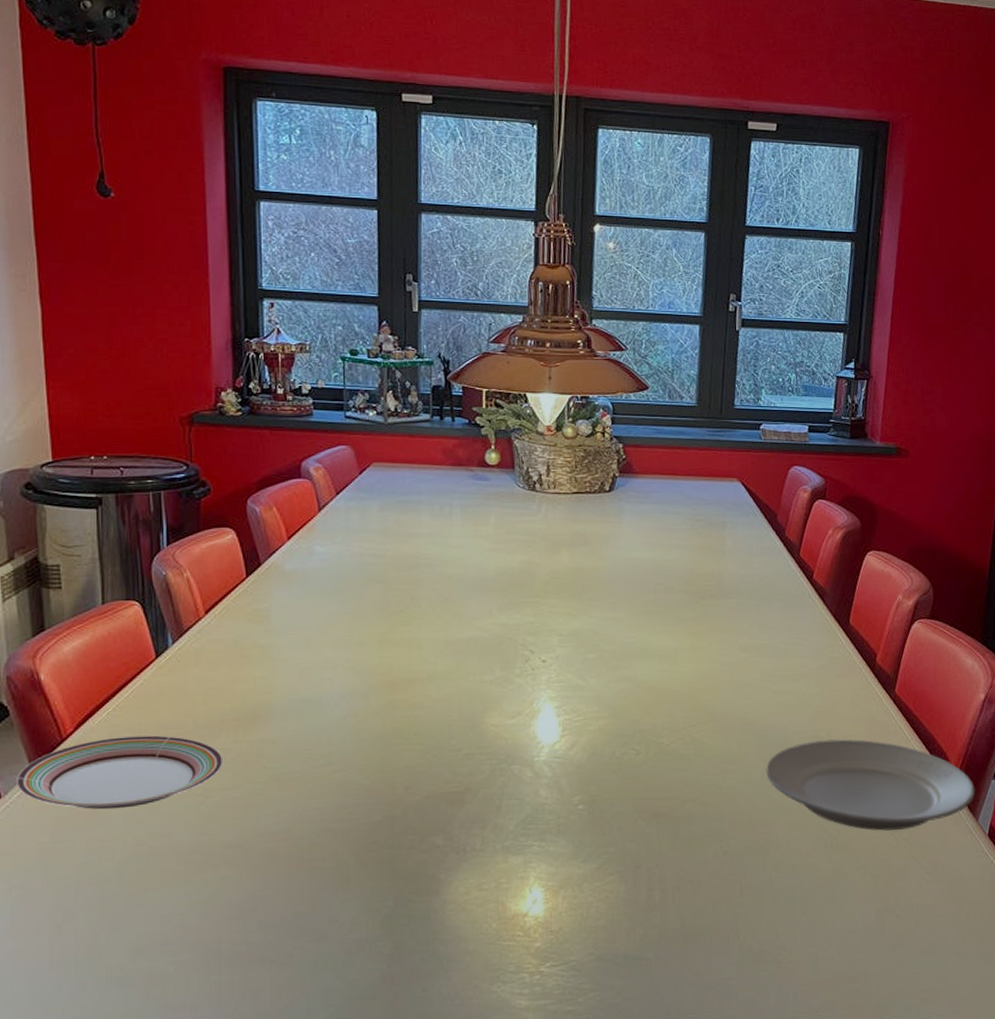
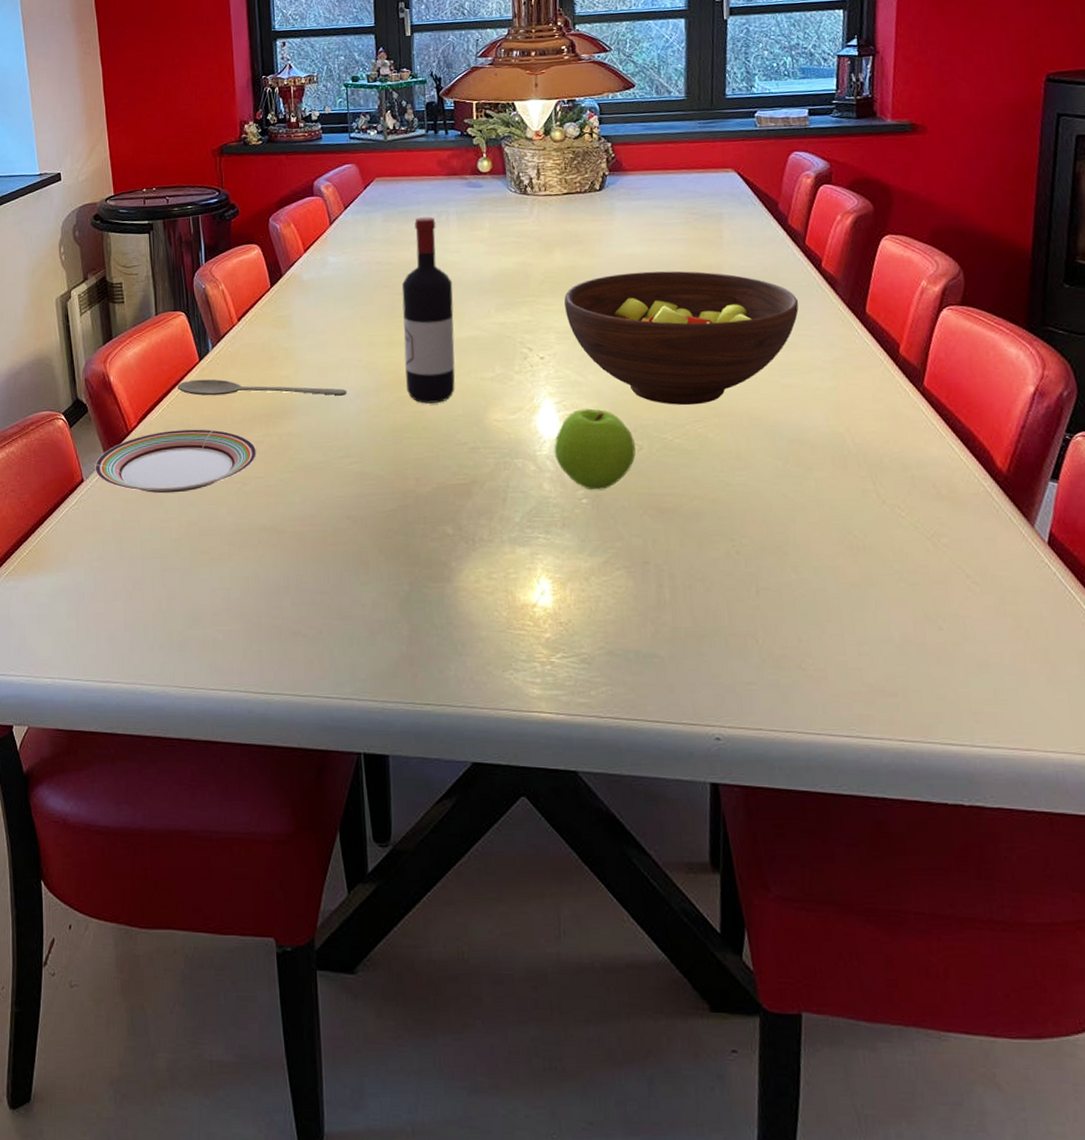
wooden spoon: none [127,678,331,699] -> present [177,379,347,396]
wine bottle: none [397,508,454,708] -> present [401,217,456,404]
apple: none [552,713,633,796] -> present [554,408,636,490]
fruit bowl: none [568,576,791,711] -> present [563,270,799,406]
plate: present [766,739,975,831] -> none [779,435,1029,535]

